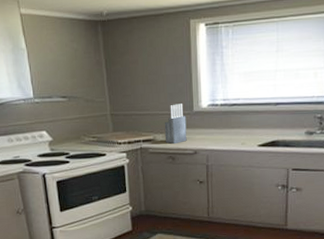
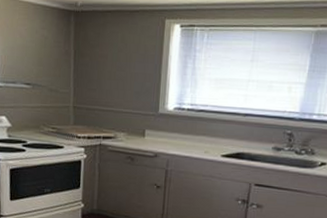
knife block: present [164,104,187,145] -> none [126,103,150,145]

